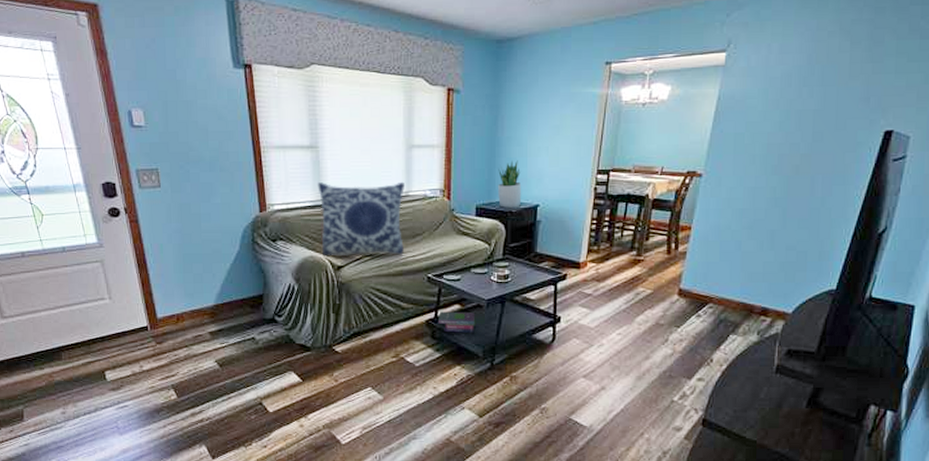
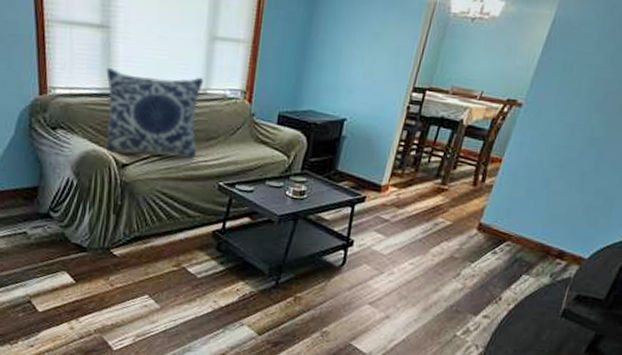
books: present [437,311,476,333] -> none [224,223,266,249]
planter: present [498,160,522,209] -> none [303,66,331,120]

